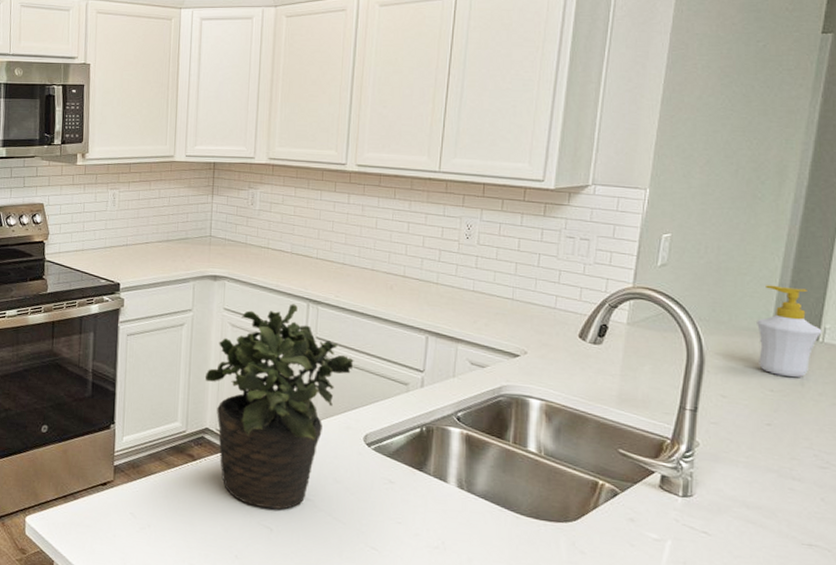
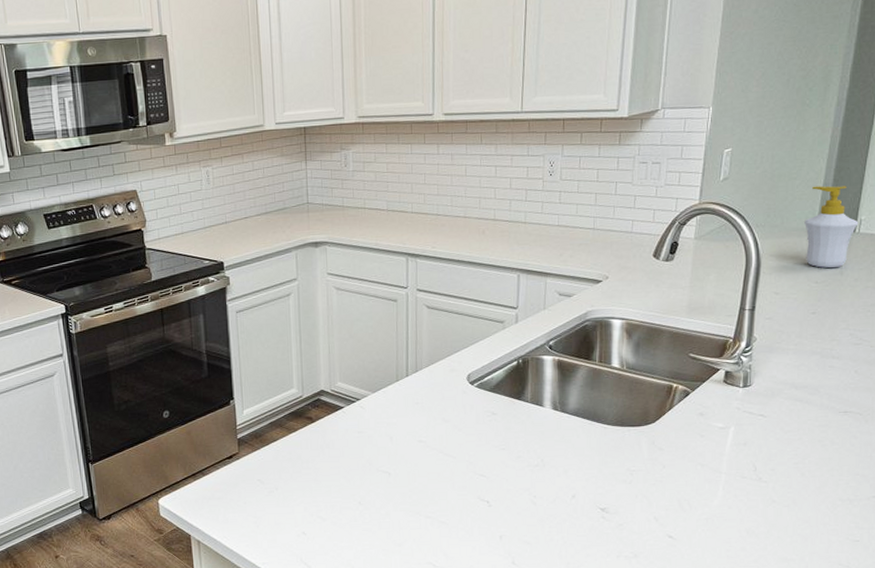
potted plant: present [204,304,354,510] -> none [315,260,454,456]

